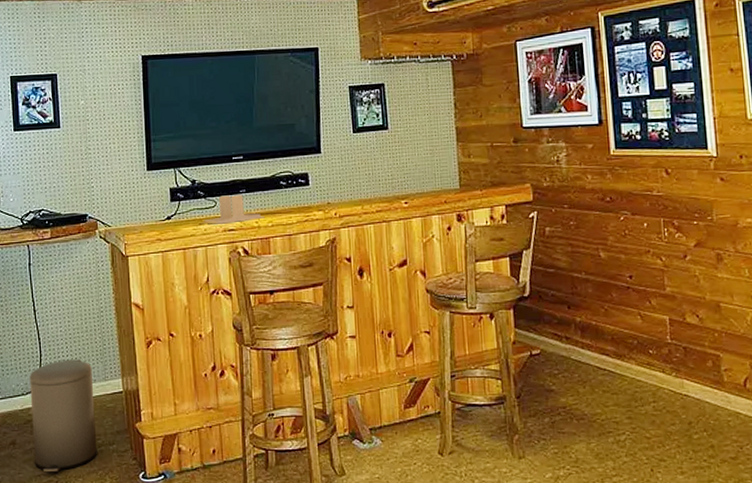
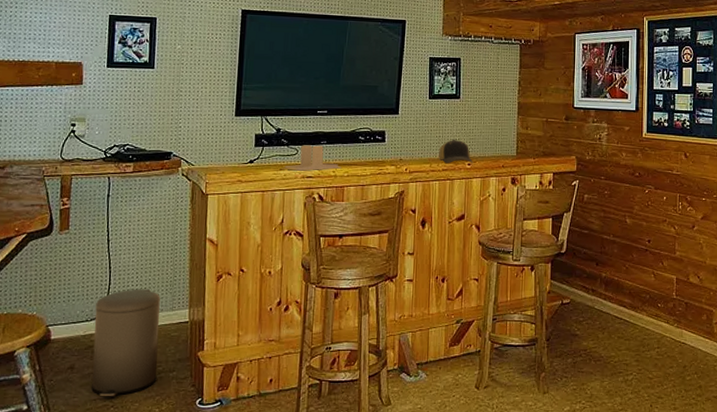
baseball cap: none [370,175,411,205] -> present [438,139,473,164]

